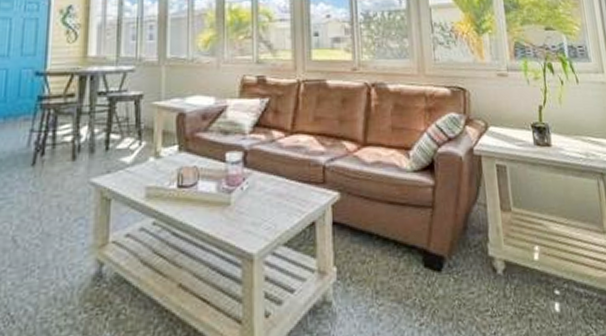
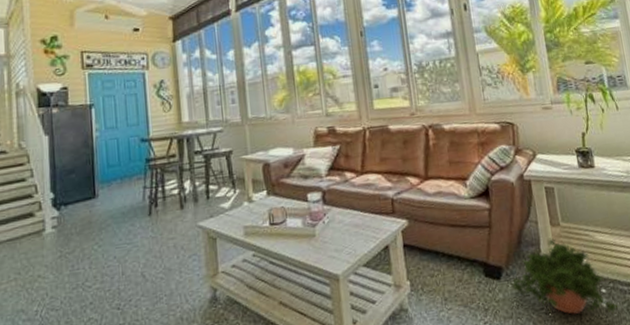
potted plant: none [455,225,575,320] -> present [512,238,620,314]

